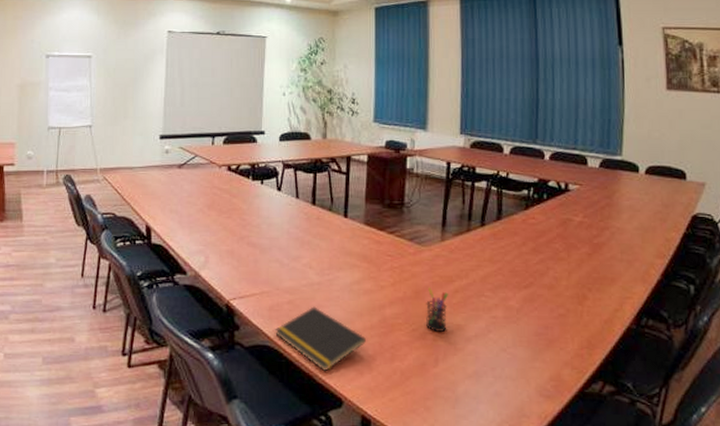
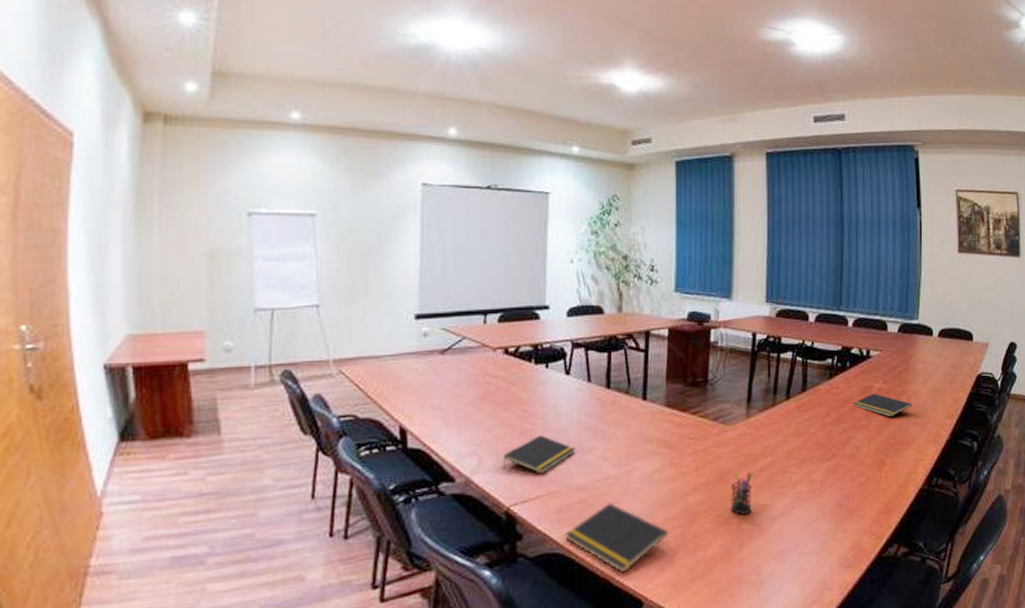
notepad: none [225,241,285,275] -> present [503,435,576,475]
notepad: none [551,227,616,252] -> present [853,393,912,418]

